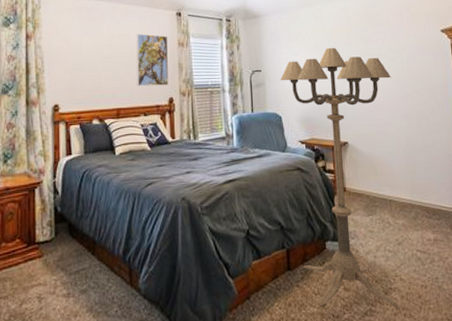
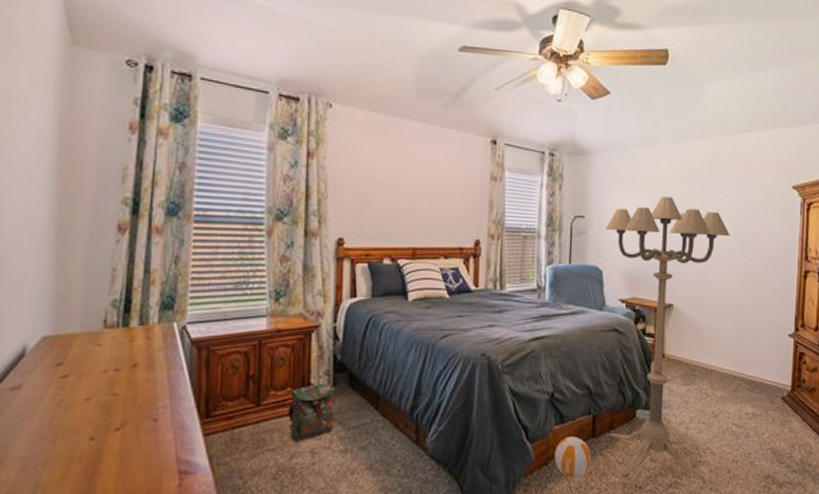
backpack: none [17,232,58,290] -> present [288,382,336,443]
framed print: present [136,33,169,87] -> none [438,161,479,225]
volleyball: none [255,270,289,311] -> present [554,436,591,479]

